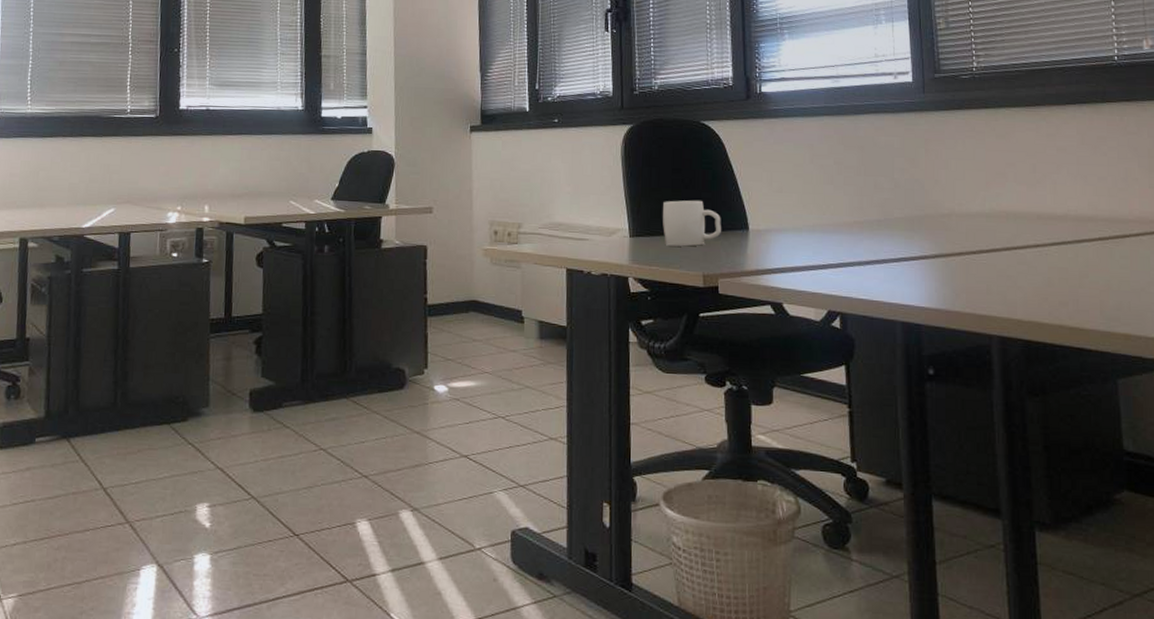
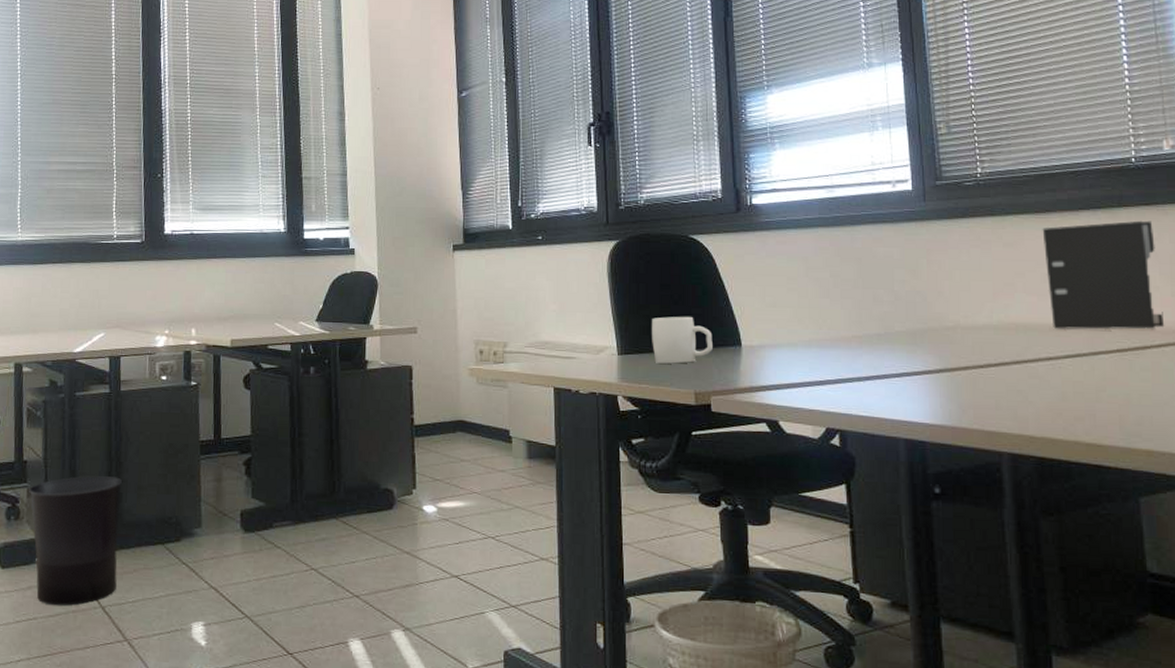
waste bin: none [30,354,129,487] -> present [29,476,123,605]
binder: none [1032,115,1143,220] -> present [1042,220,1165,330]

